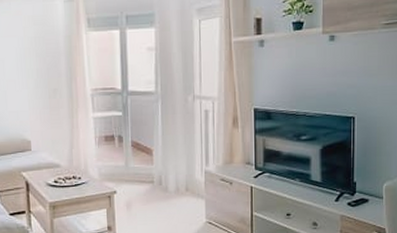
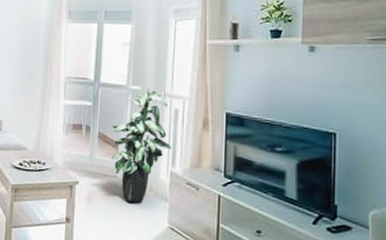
indoor plant: none [143,90,204,204] -> present [111,85,171,203]

